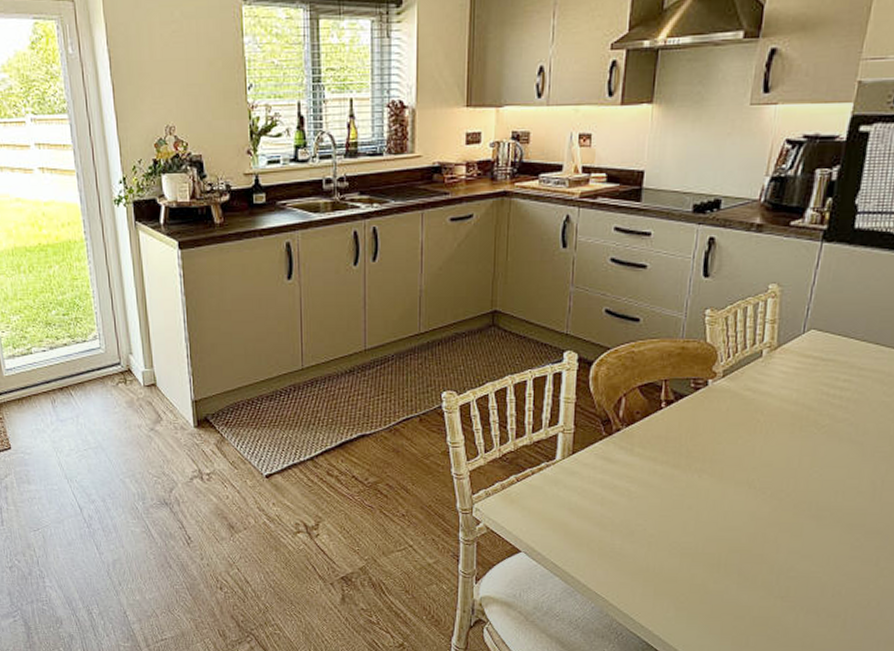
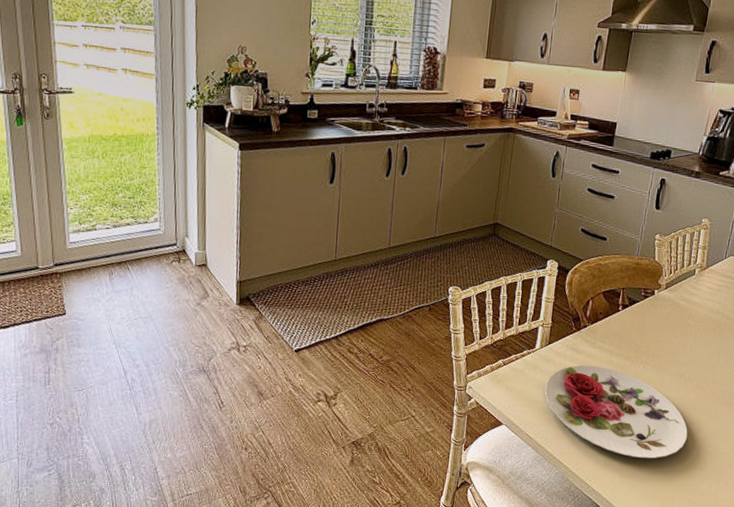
plate: none [572,477,763,588] -> present [545,365,688,459]

